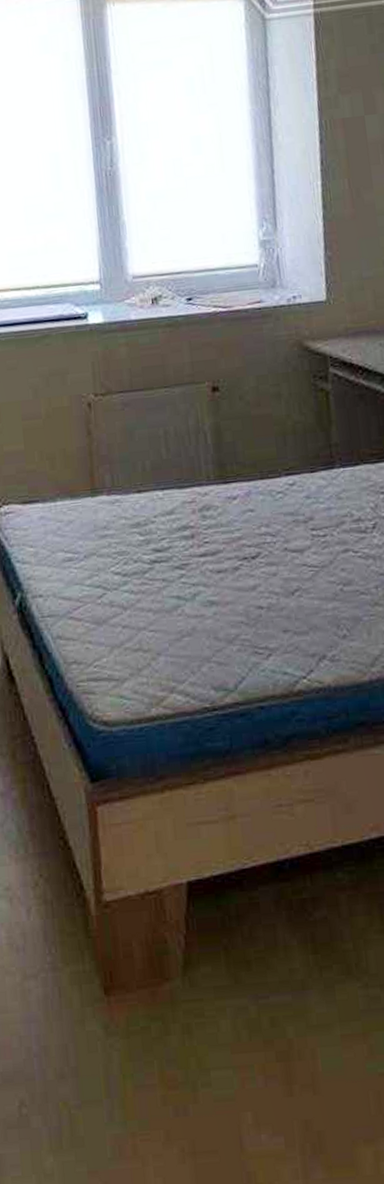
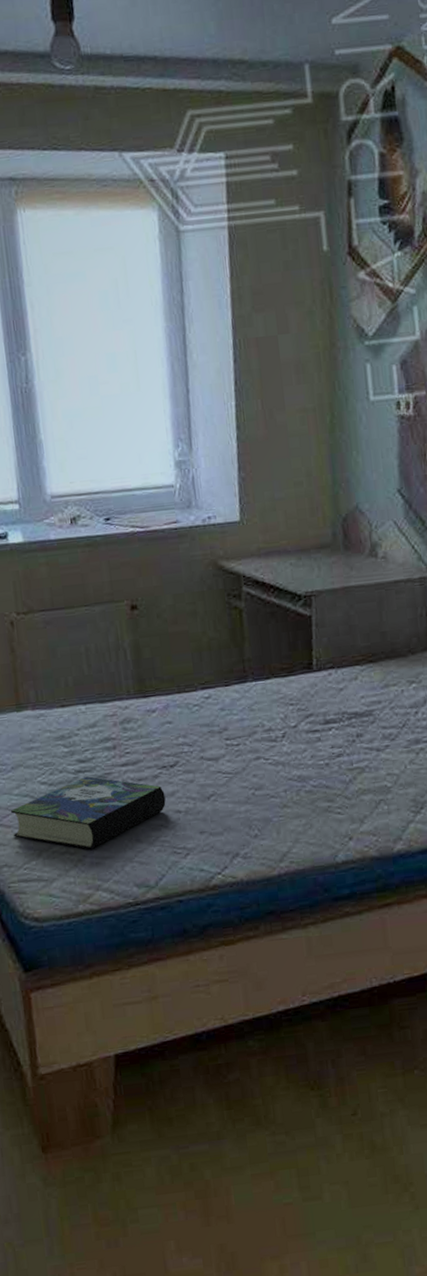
book: none [81,567,247,647] -> present [10,776,166,850]

